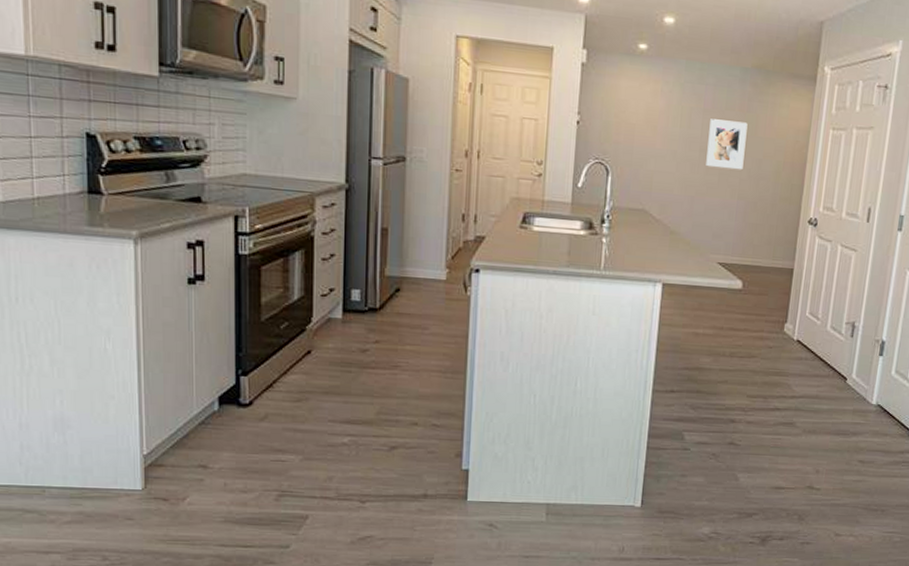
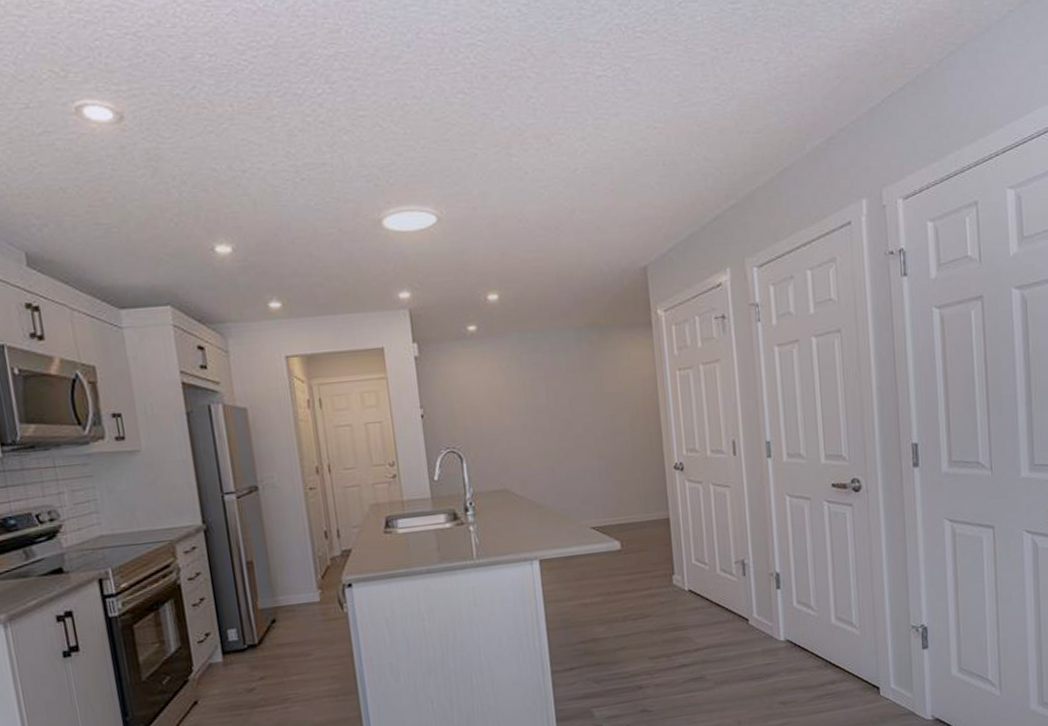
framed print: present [706,119,748,170] -> none [554,381,597,432]

